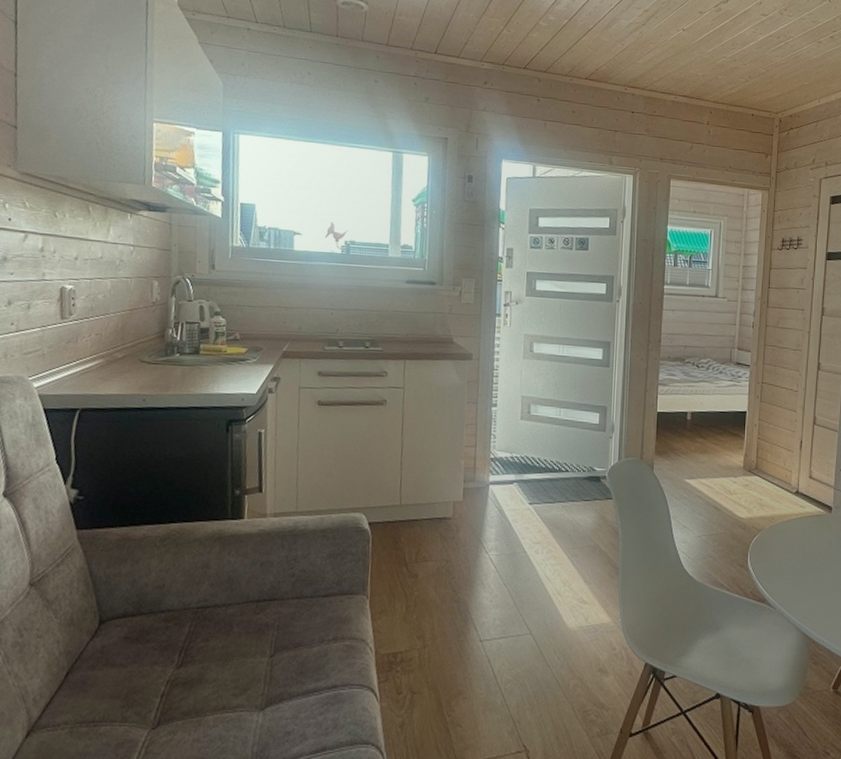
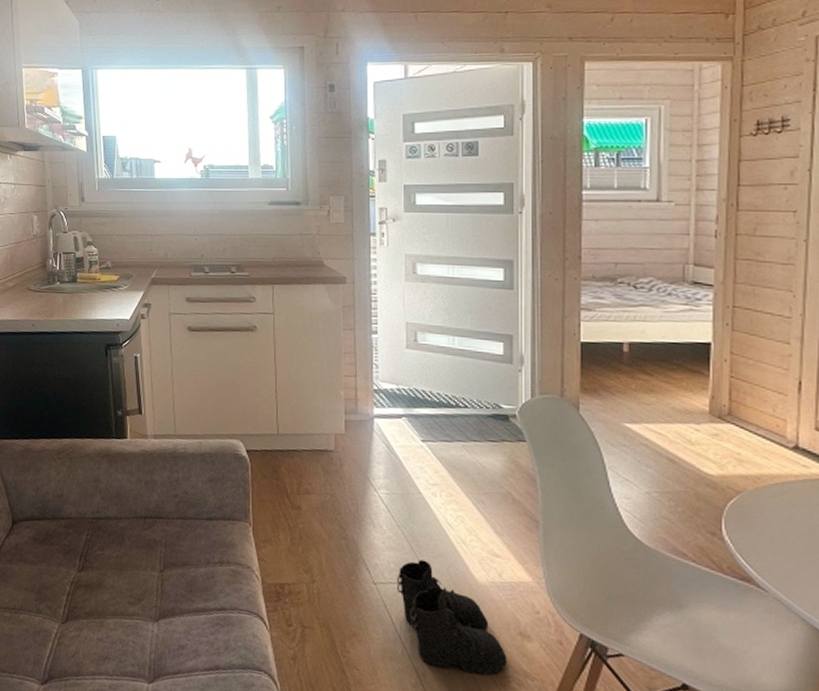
boots: none [500,613,588,713] -> present [397,559,507,676]

